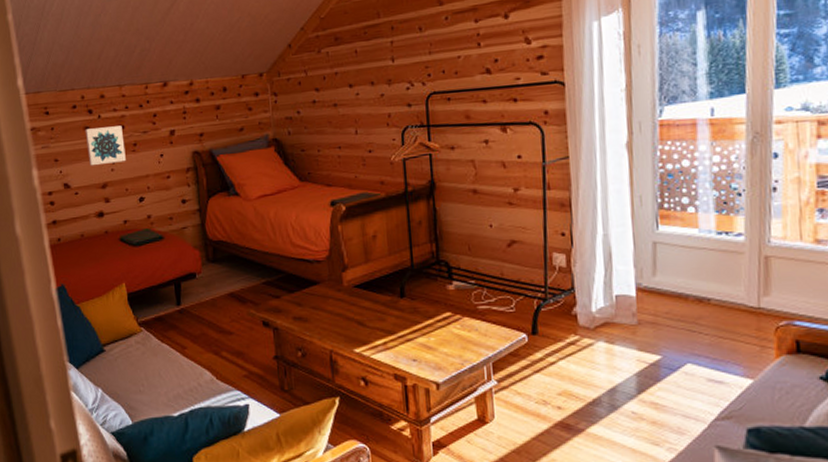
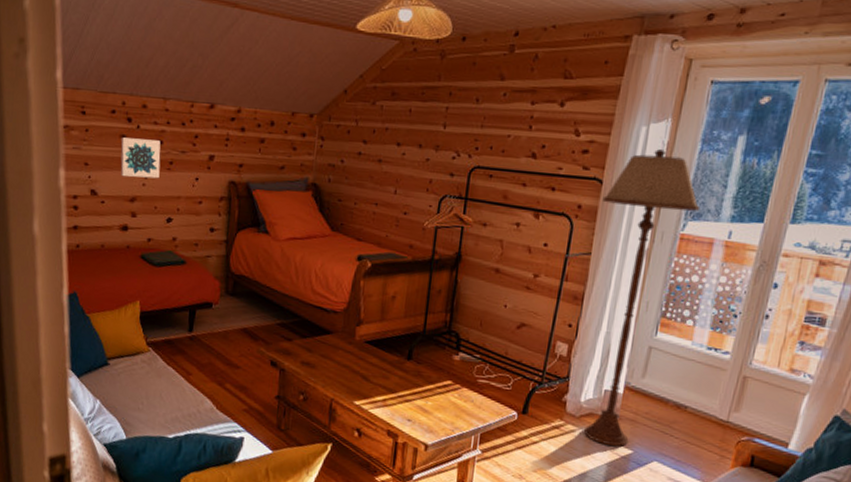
floor lamp: none [568,40,674,355] -> present [584,149,701,447]

